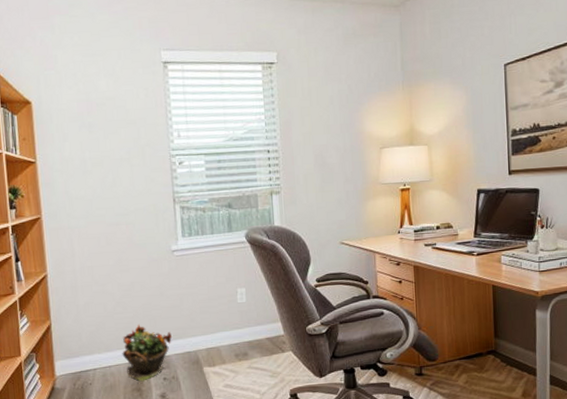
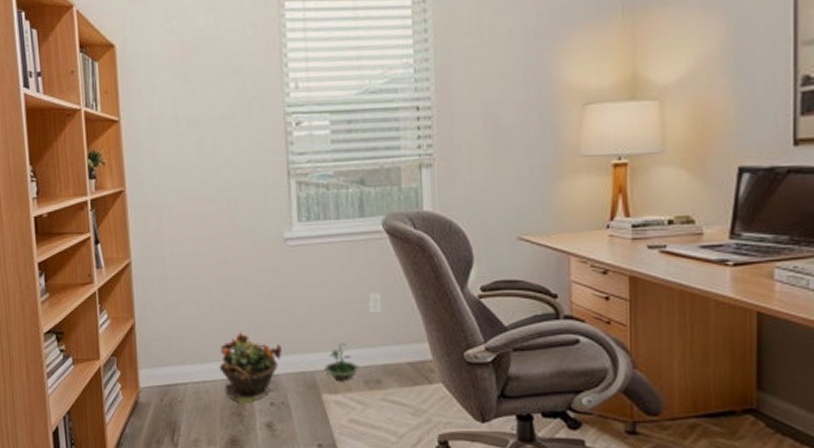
terrarium: none [204,327,232,356] -> present [324,343,360,380]

